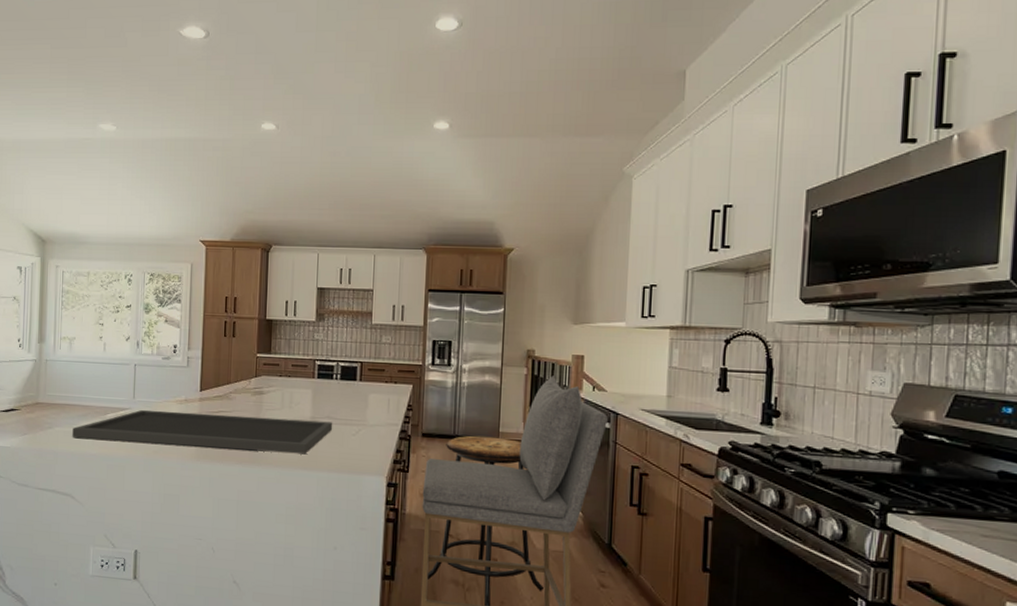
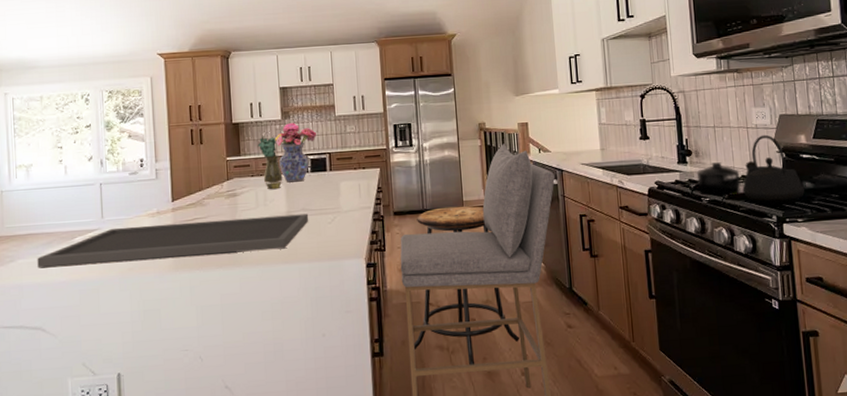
vase: none [289,335,311,392] -> present [257,135,283,189]
flower arrangement: none [306,326,351,388] -> present [274,123,317,183]
saucepan: none [782,429,840,470] -> present [696,162,741,196]
kettle: none [840,404,924,492] -> present [742,134,805,206]

